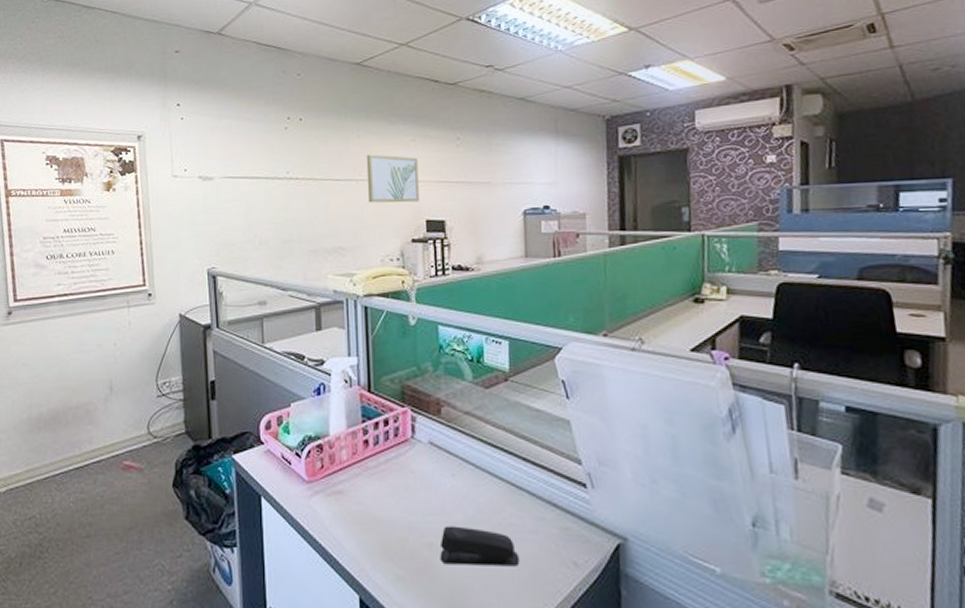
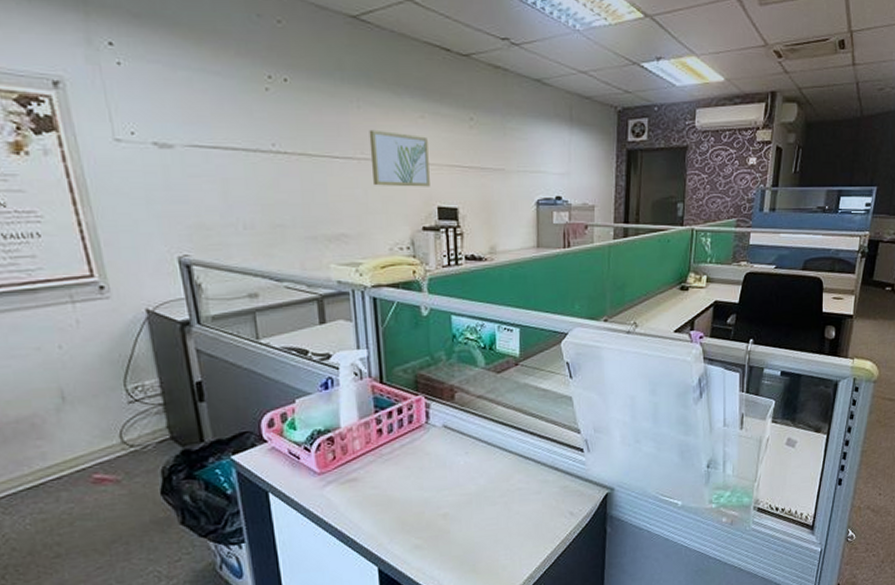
stapler: present [440,526,520,567] -> none [454,496,525,530]

